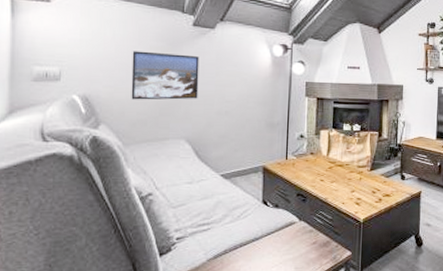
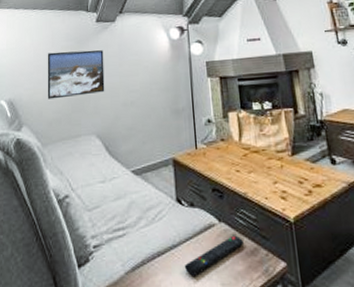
remote control: none [263,231,319,262] -> present [184,235,245,276]

